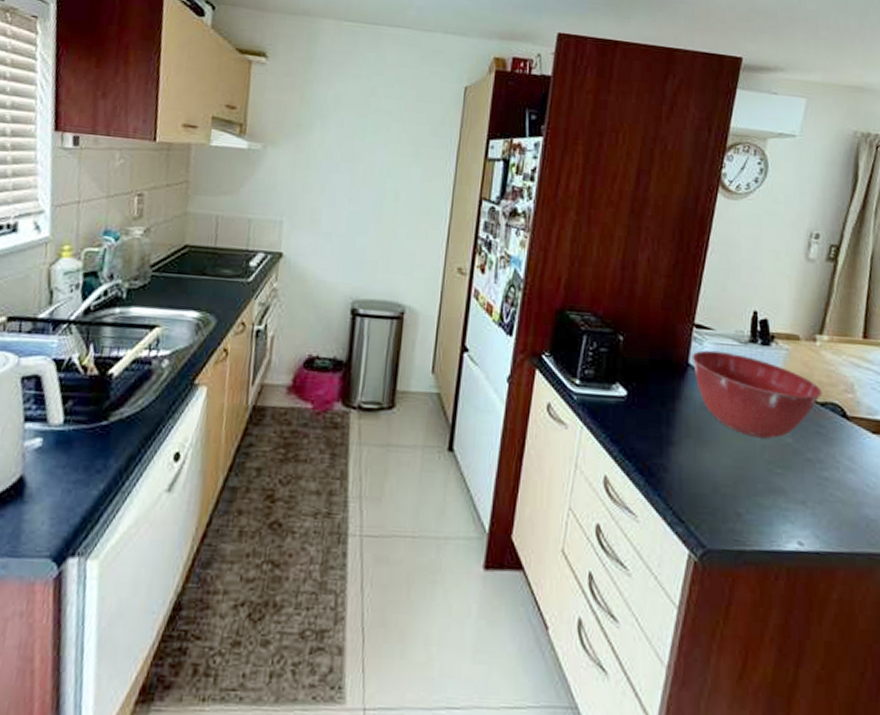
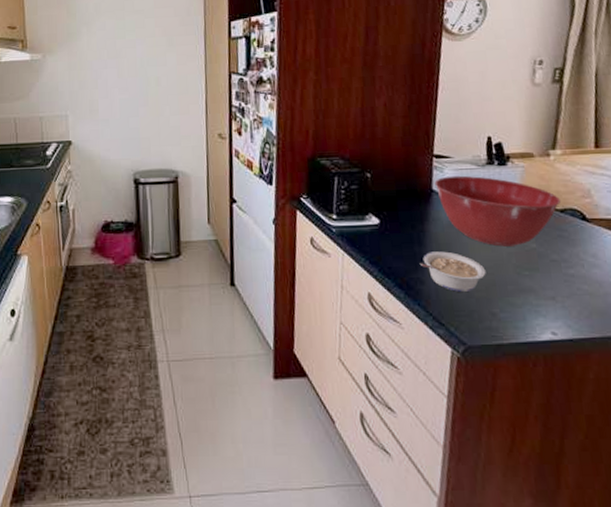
legume: none [665,435,736,486] -> present [419,251,486,292]

